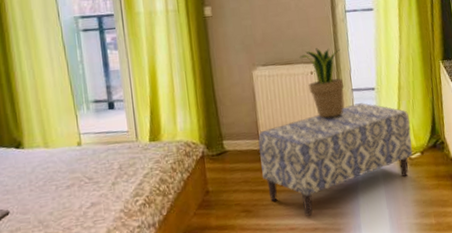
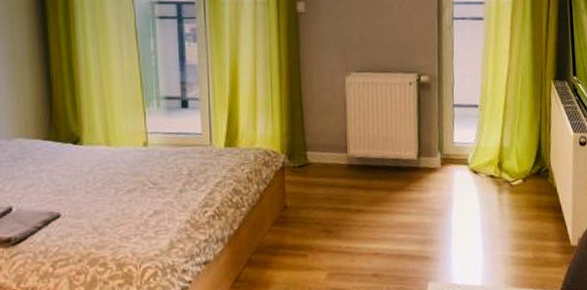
bench: present [258,103,413,216] -> none [345,120,514,241]
potted plant: present [299,48,345,118] -> none [398,56,445,134]

